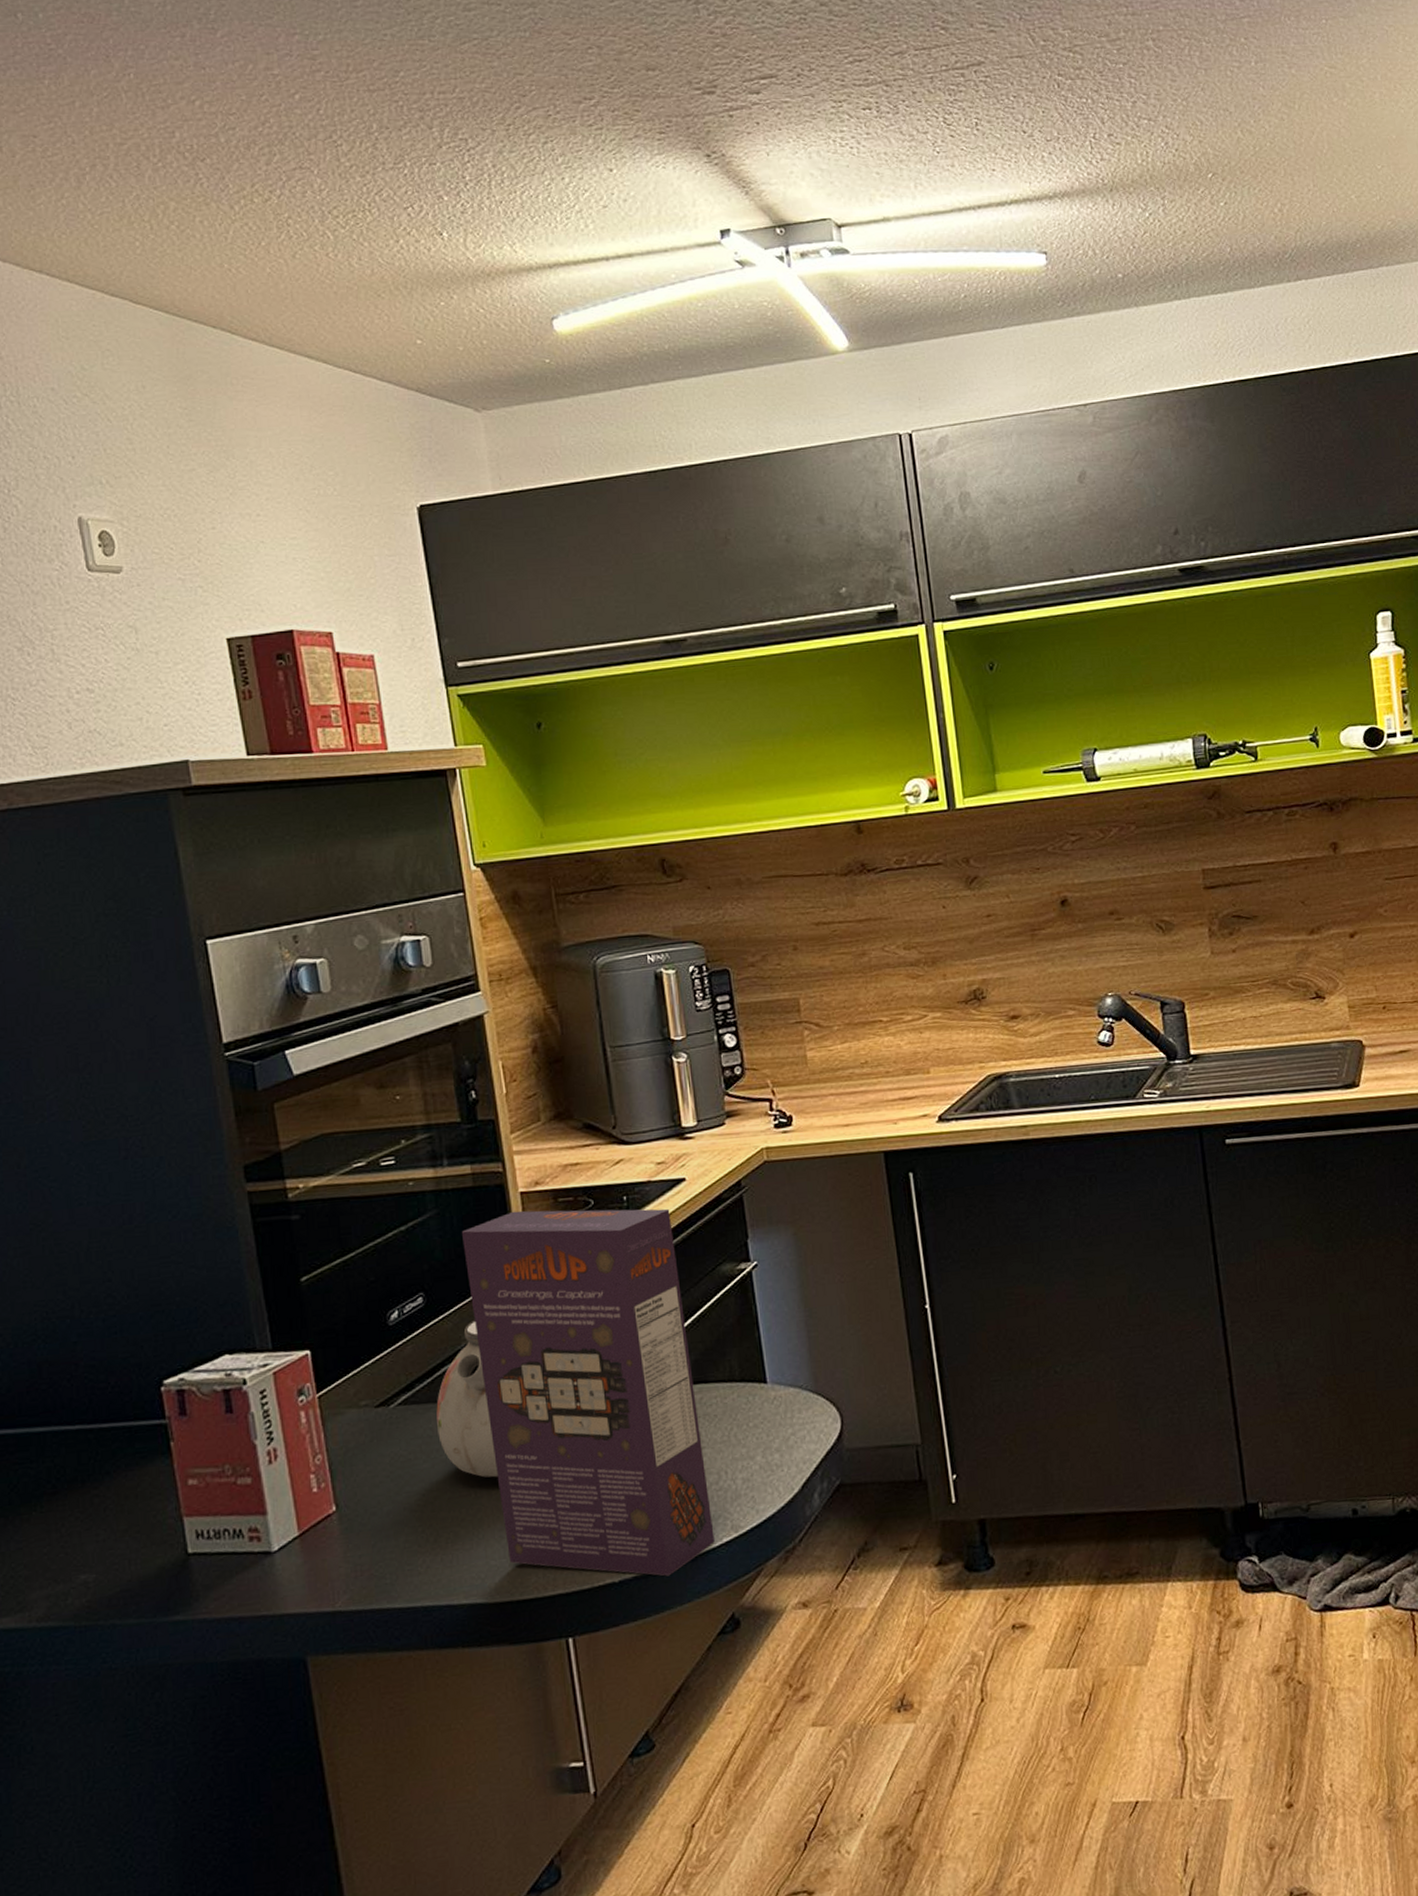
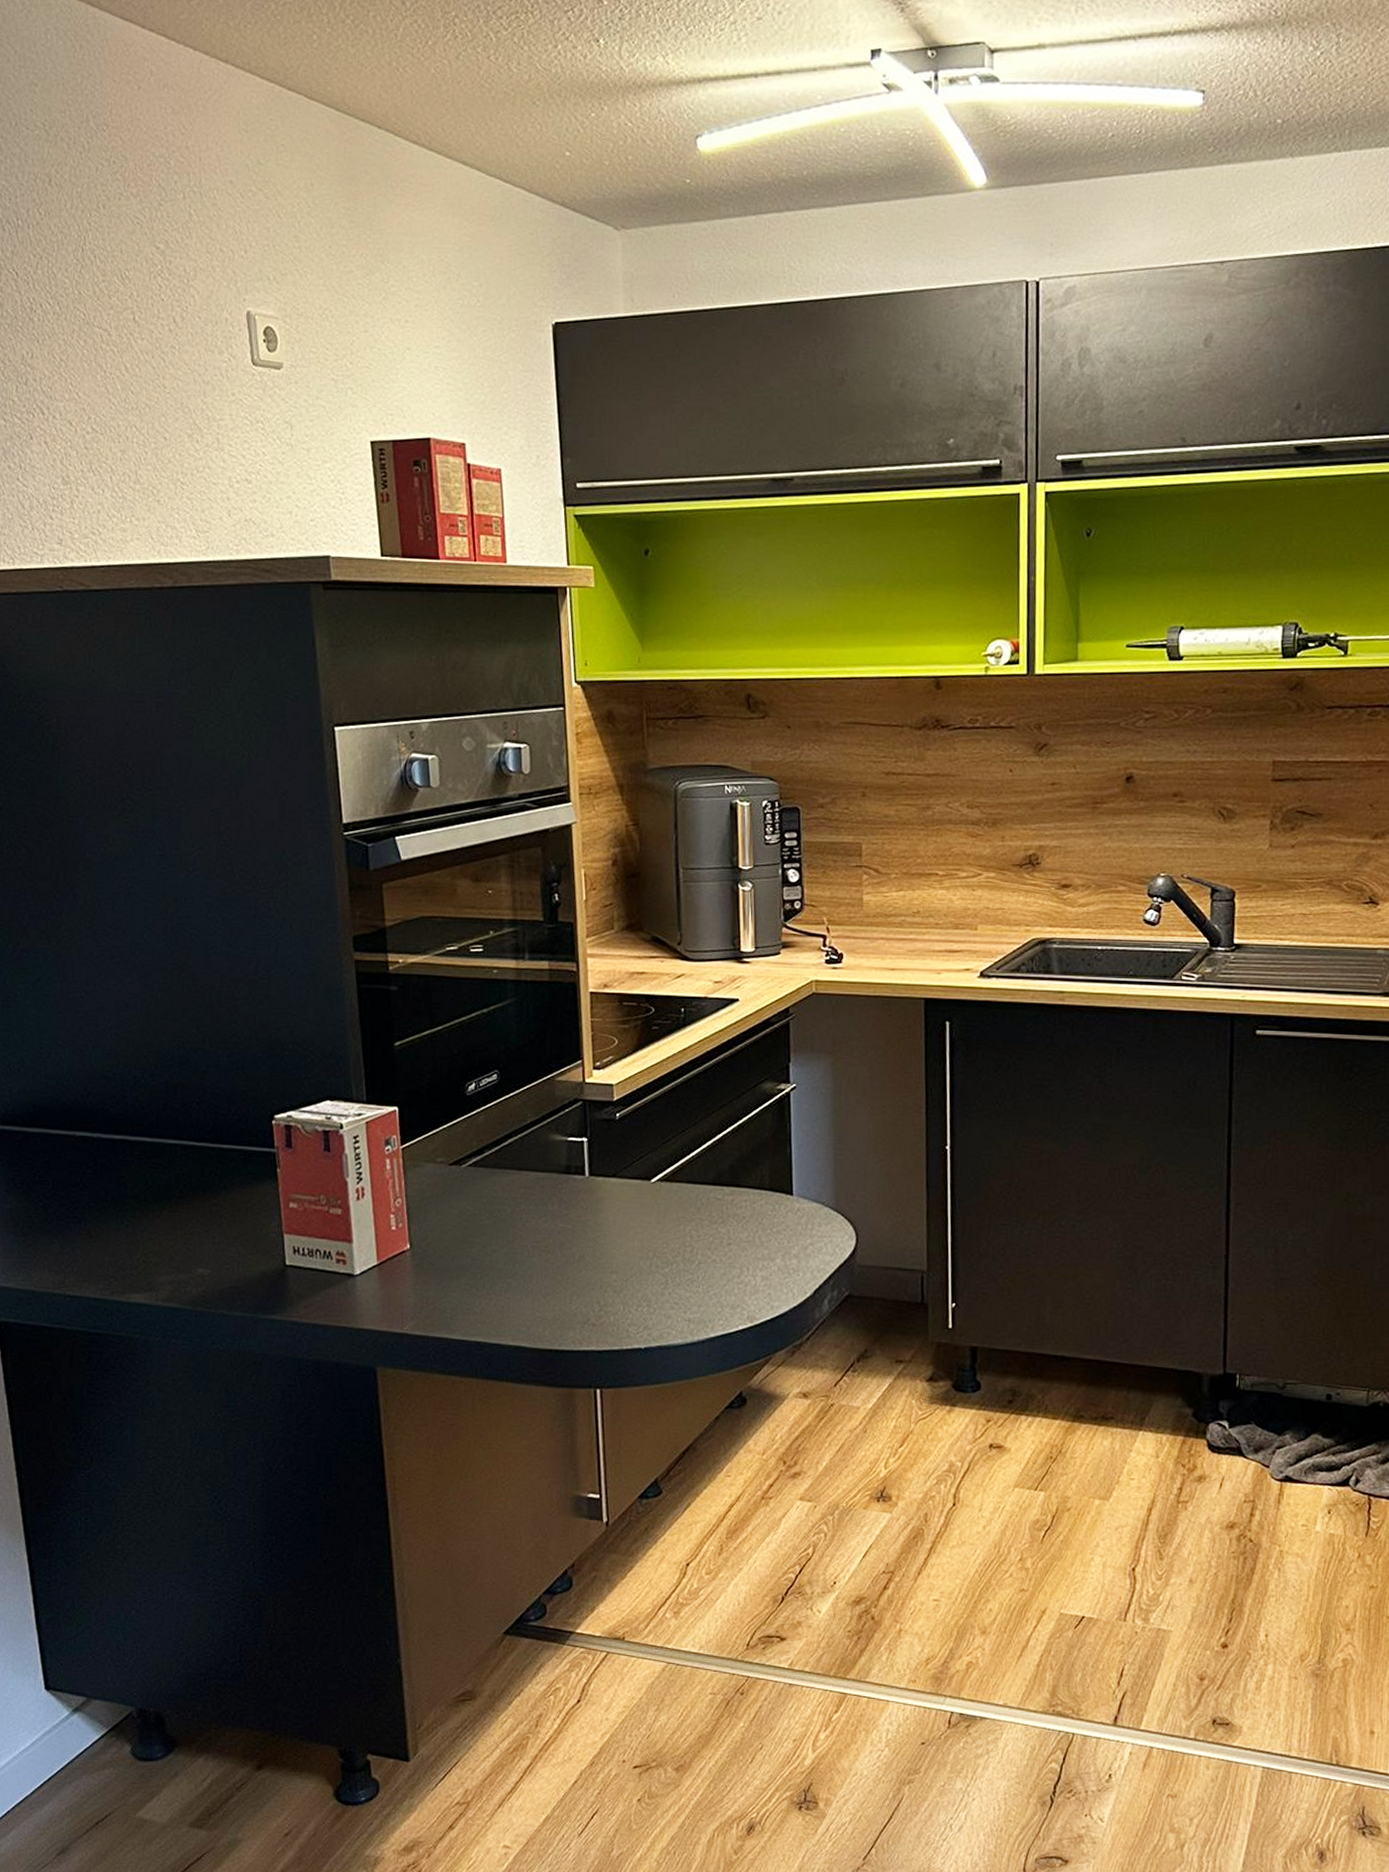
kettle: present [436,1320,498,1478] -> none [501,1101,549,1242]
cereal box: present [461,1208,715,1576] -> none [535,1008,732,1351]

